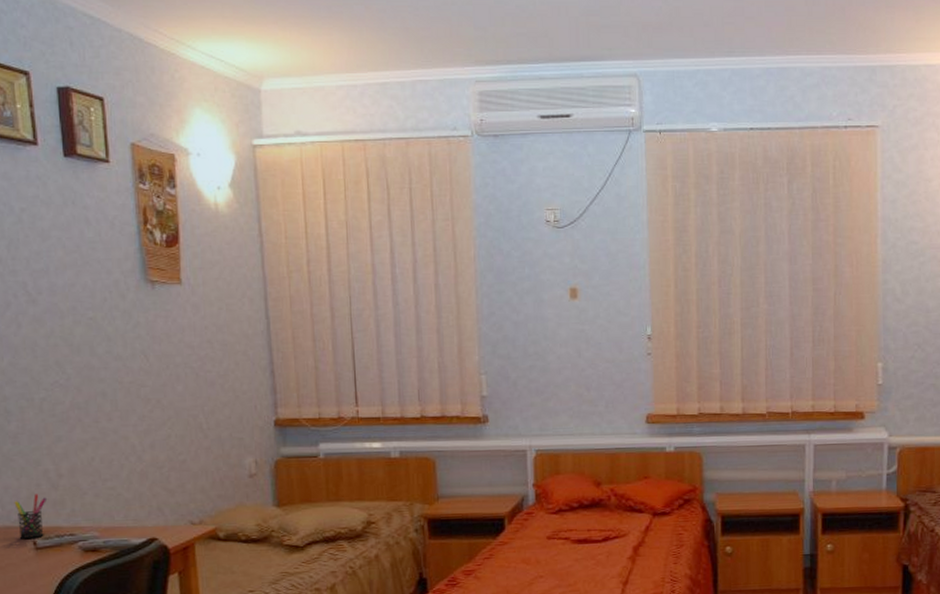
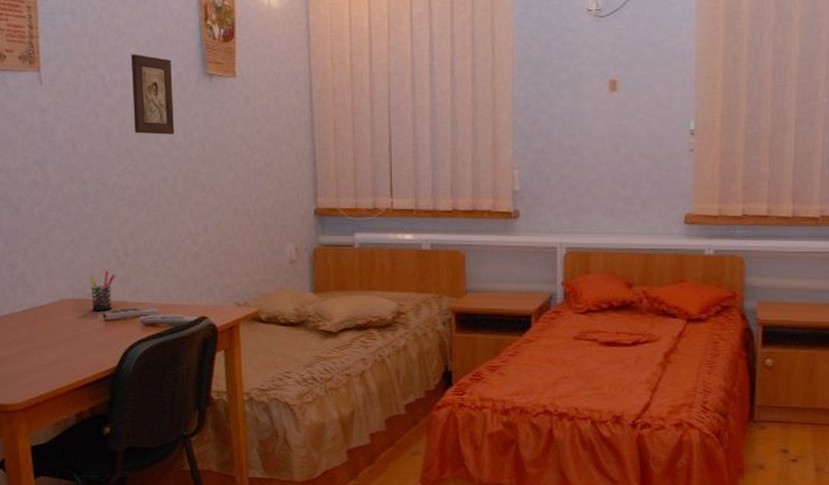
religious icon: none [58,259,112,346] -> present [131,54,174,135]

